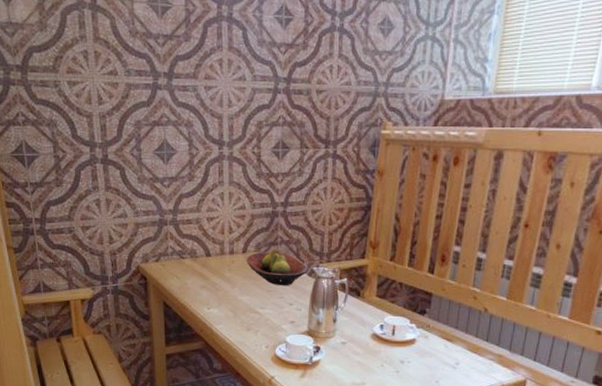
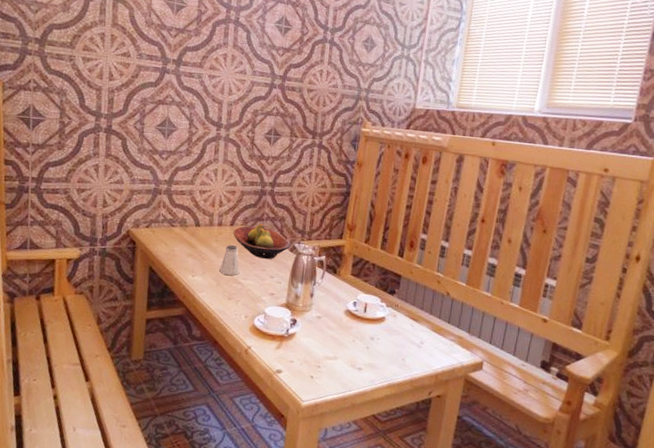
saltshaker: none [236,273,256,306] -> present [219,244,240,276]

